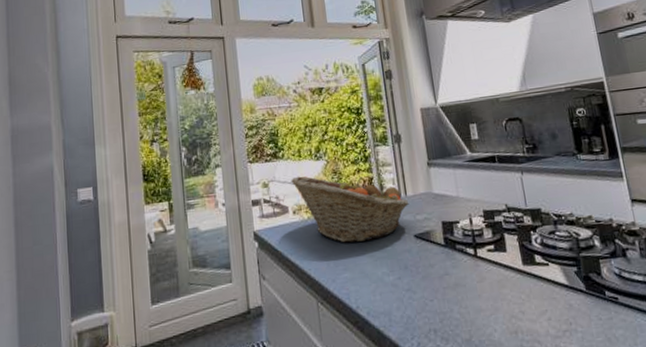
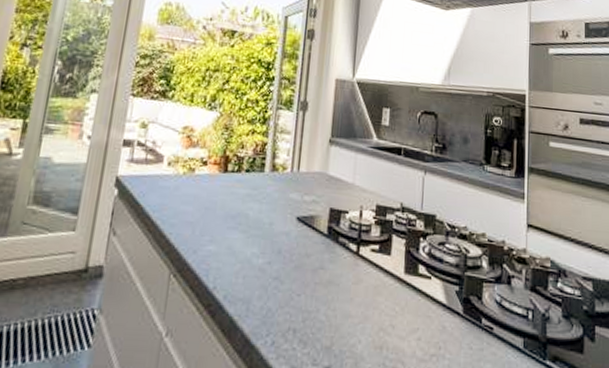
fruit basket: present [291,176,409,243] -> none [174,123,300,214]

